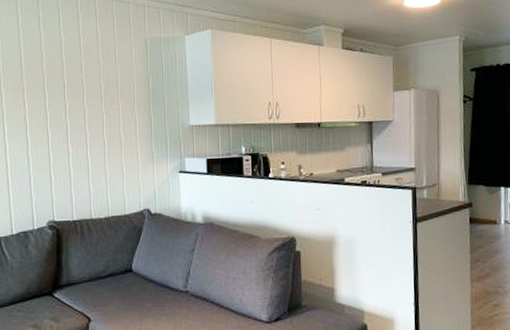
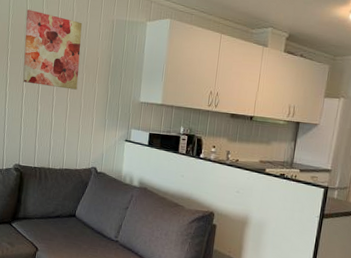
wall art: none [41,39,114,124] -> present [23,9,83,90]

